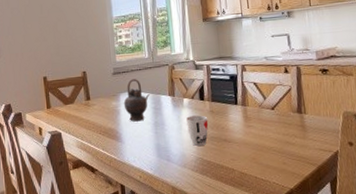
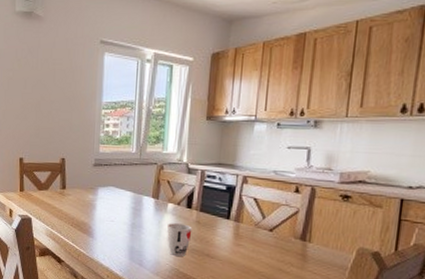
teapot: present [123,79,150,122] -> none [100,174,131,220]

